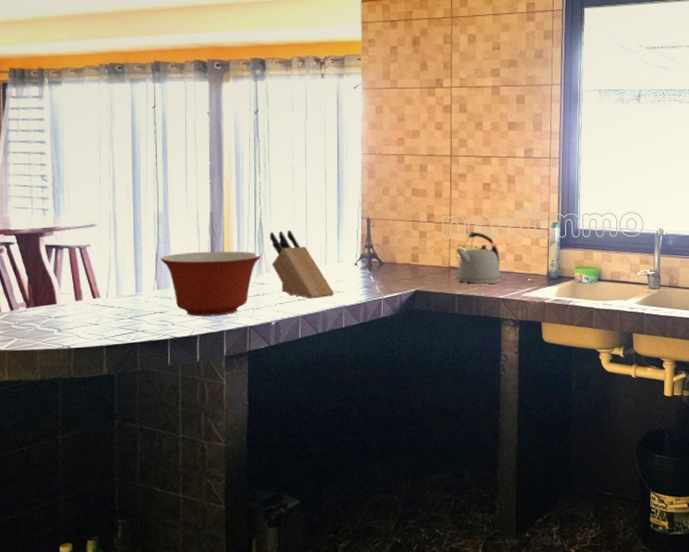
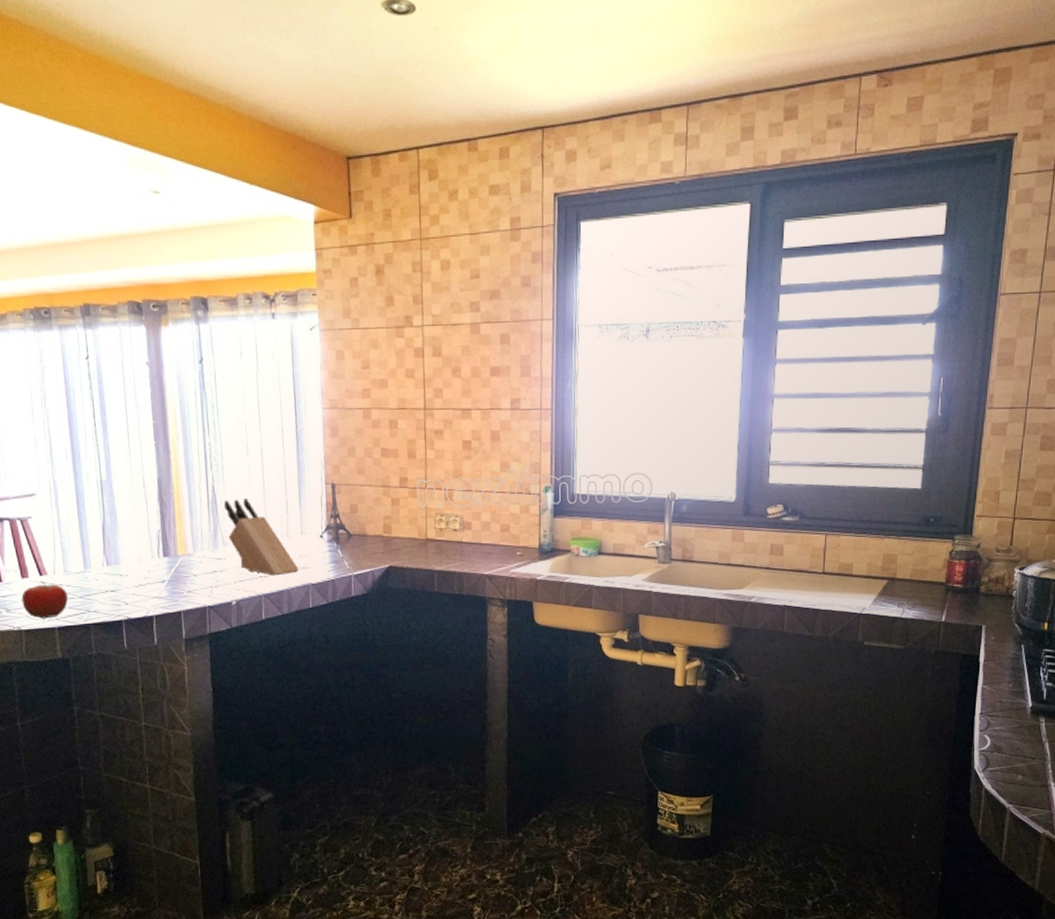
fruit: none [74,303,119,338] -> present [21,581,69,619]
mixing bowl: present [160,251,262,317] -> none [107,522,217,596]
kettle: present [456,232,501,283] -> none [433,498,486,558]

